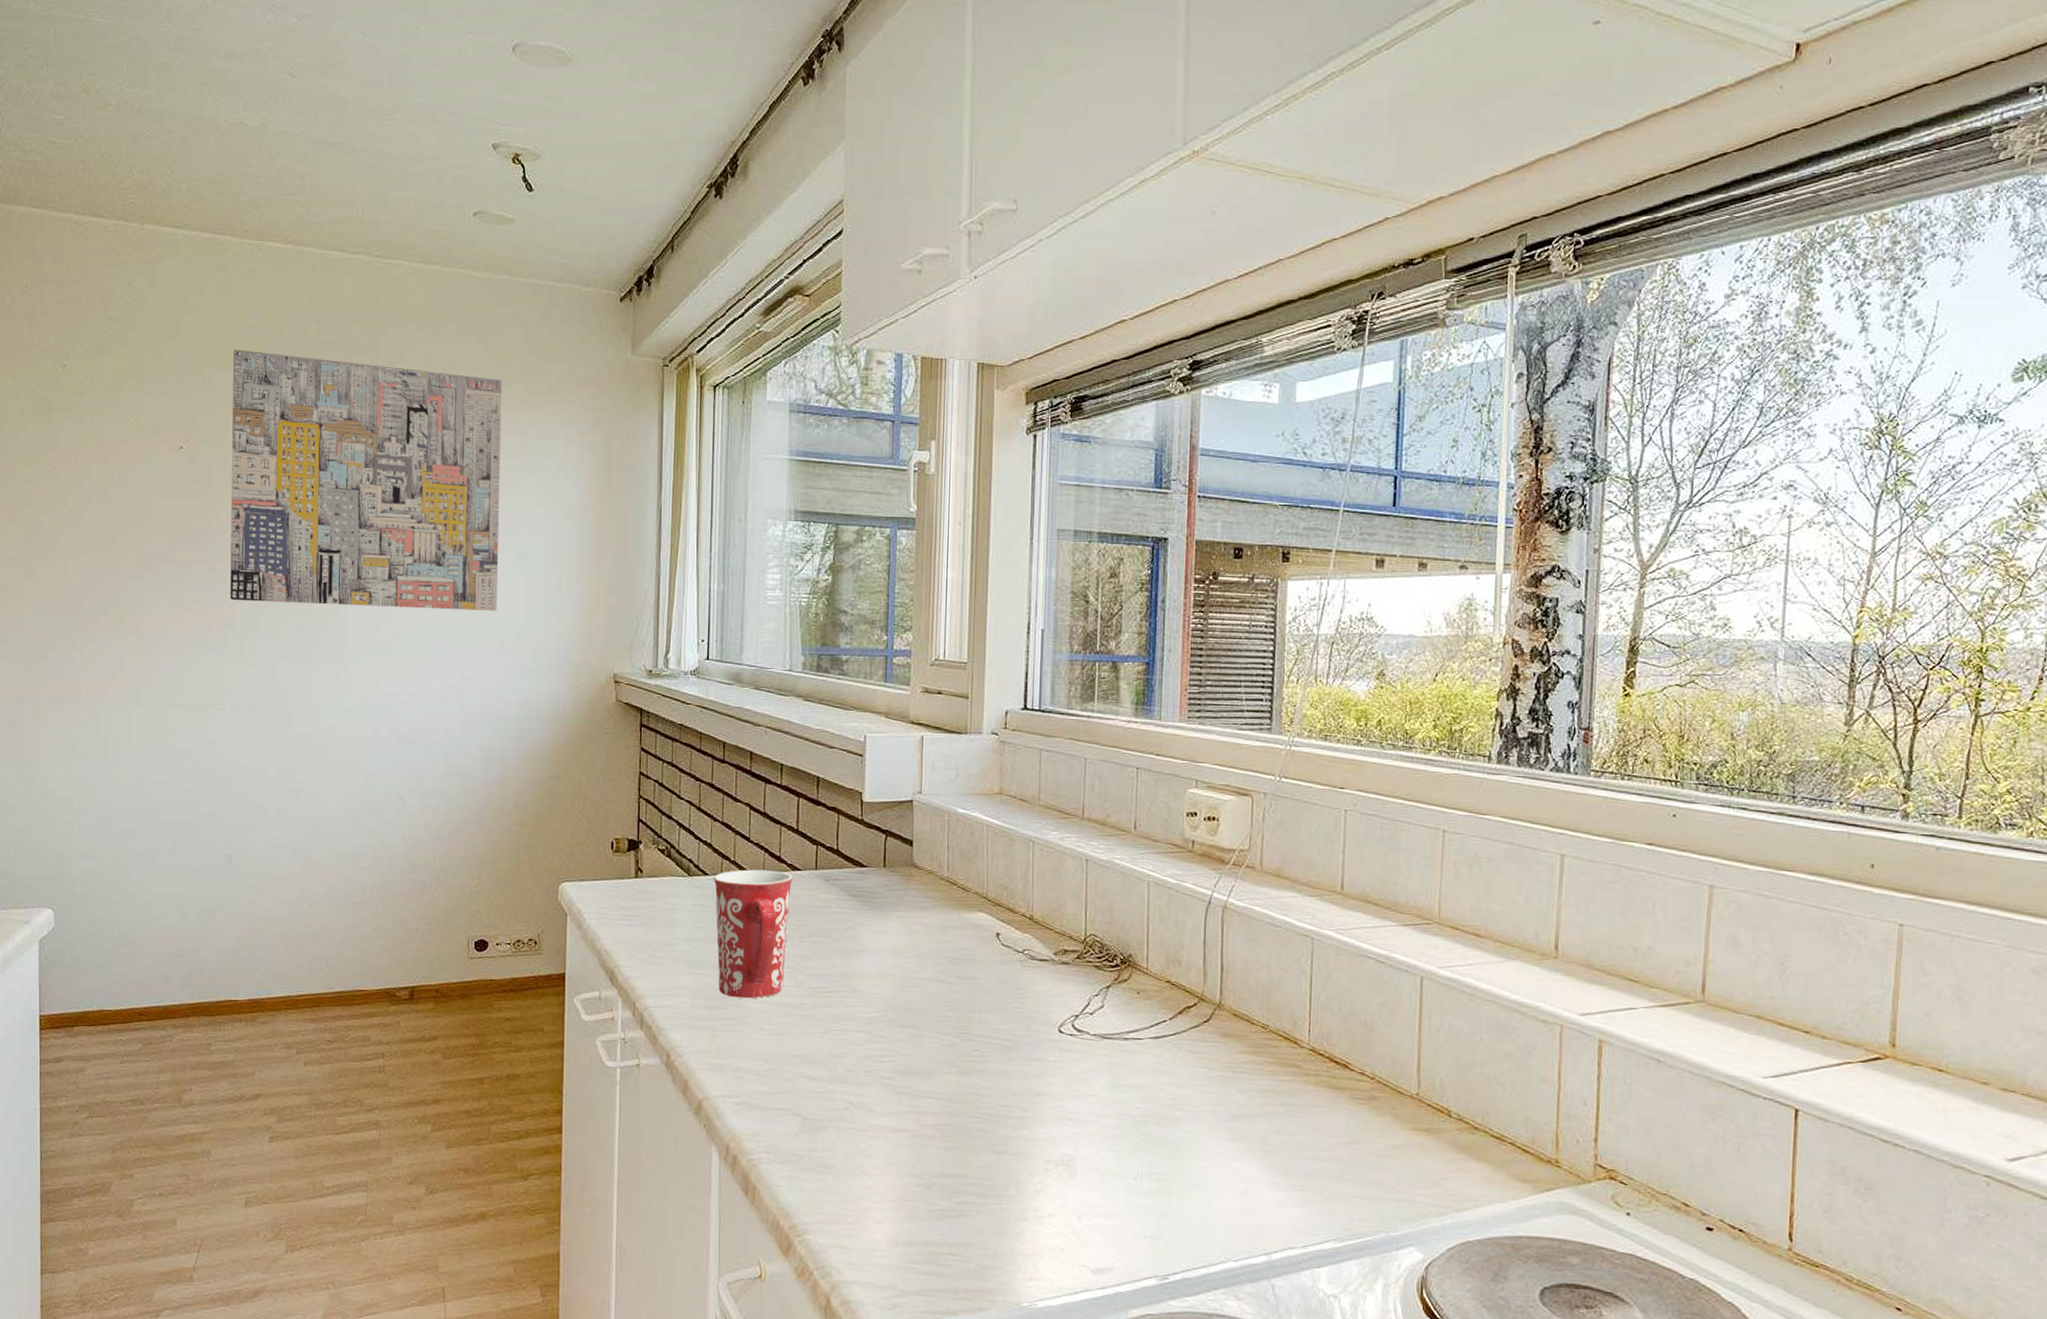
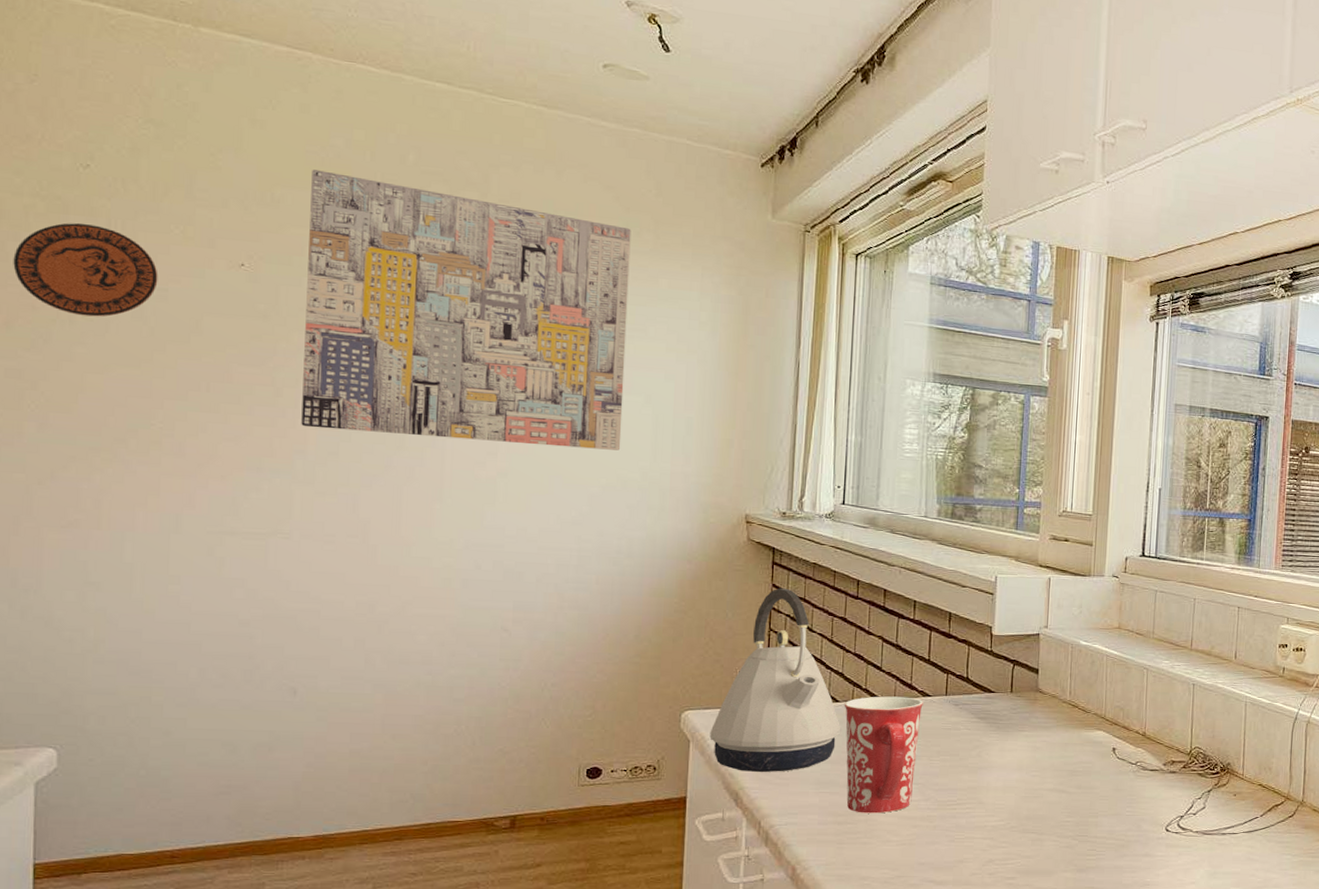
decorative plate: none [14,419,119,506] -> present [13,222,158,317]
kettle: none [585,751,710,950] -> present [709,588,840,773]

